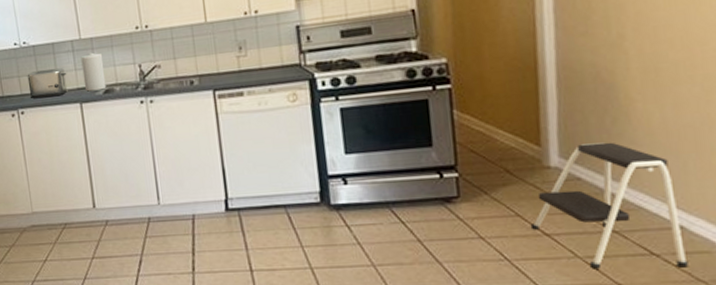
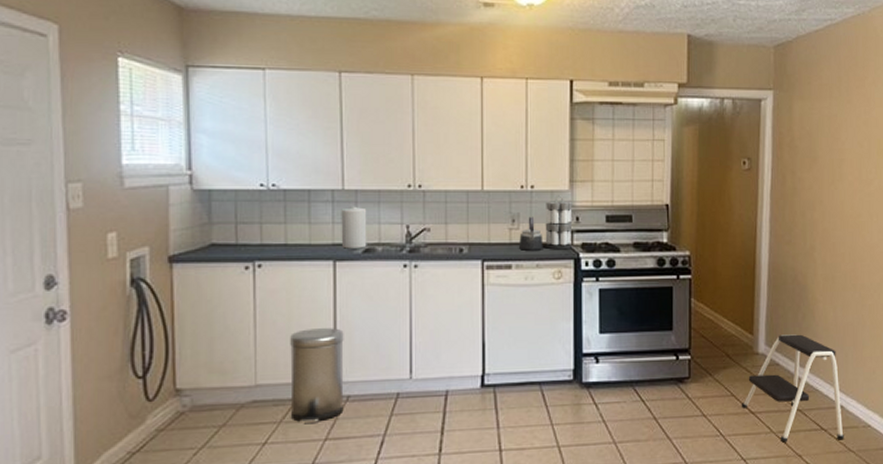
toaster: present [27,68,68,99] -> none [272,218,322,251]
pedal bin: none [53,162,105,244] -> present [290,328,344,423]
kettle: none [248,41,275,77] -> present [519,216,544,251]
spice rack: none [272,16,305,73] -> present [545,195,572,250]

